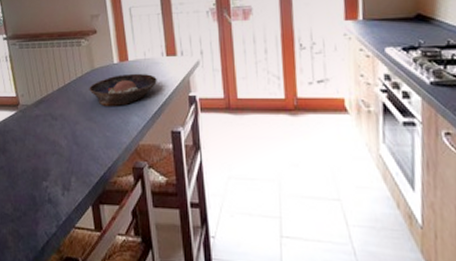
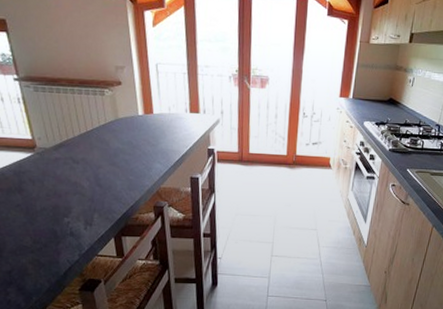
bowl: present [89,73,157,106] -> none [113,125,180,154]

